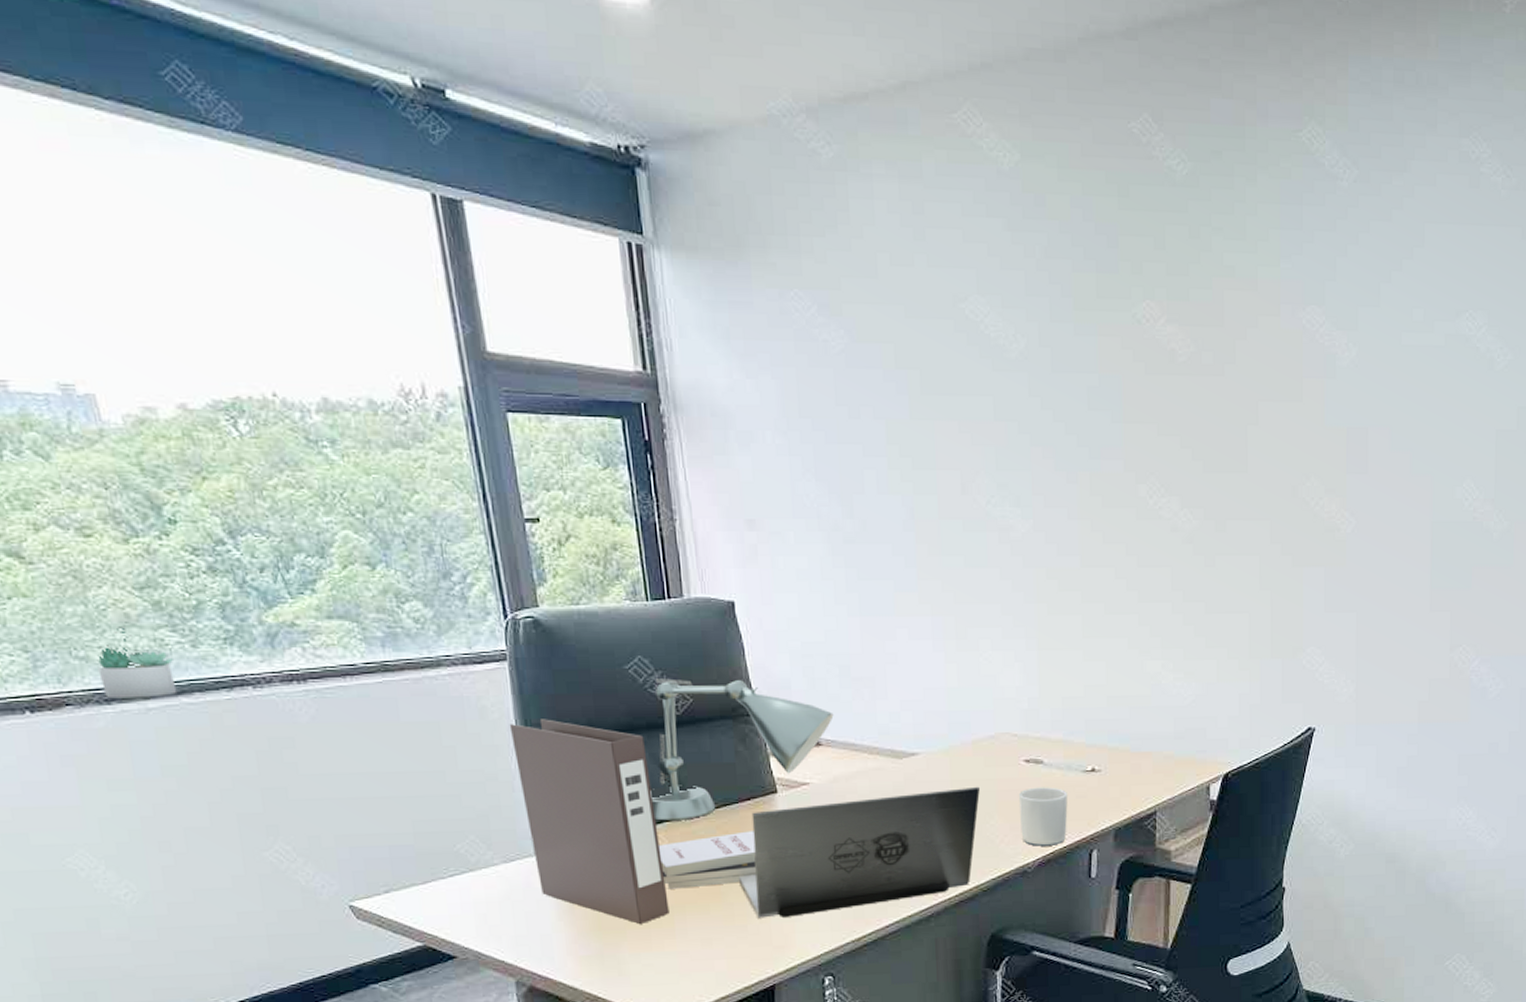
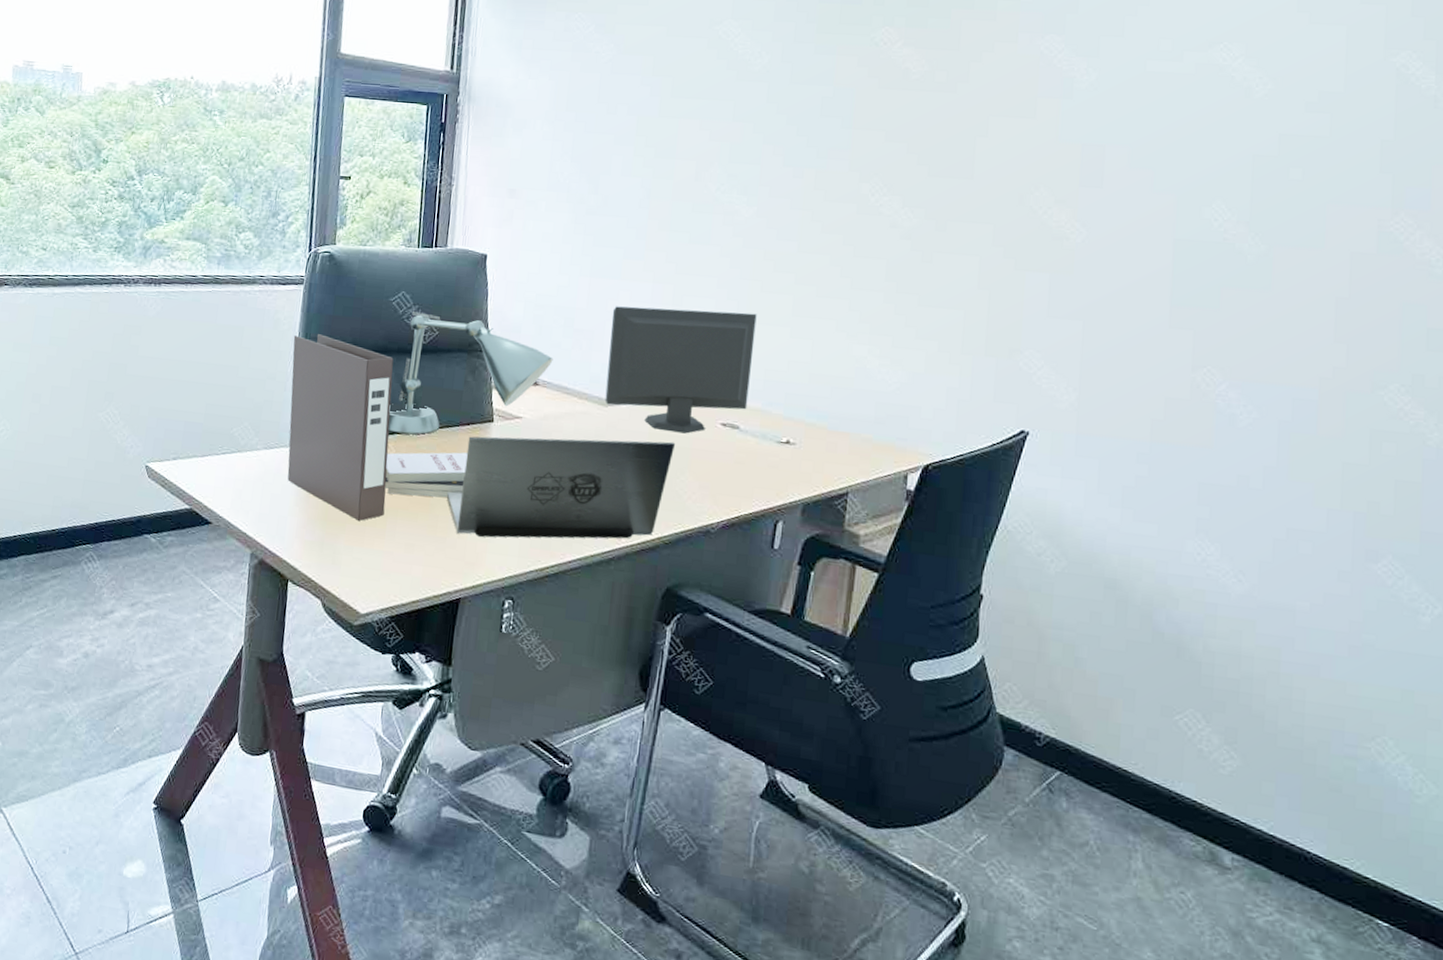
succulent plant: present [96,625,178,699] -> none [30,231,80,286]
monitor: none [891,639,1049,776] -> present [605,306,757,434]
mug: present [1018,787,1068,846] -> none [709,450,759,511]

